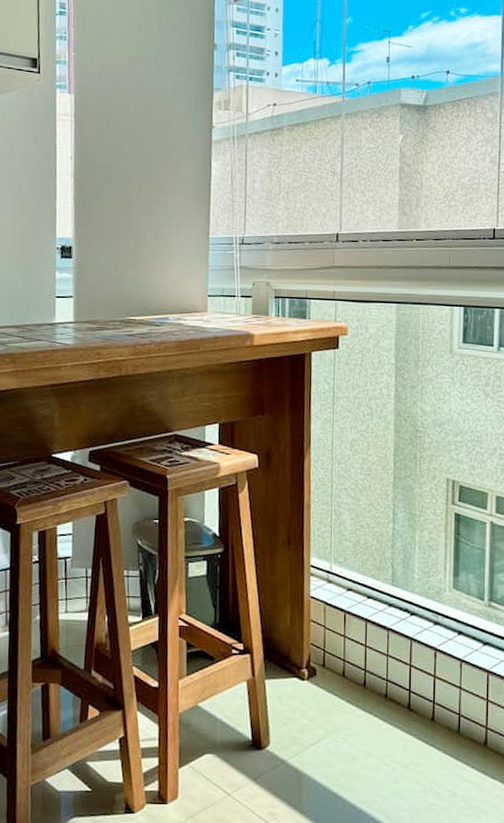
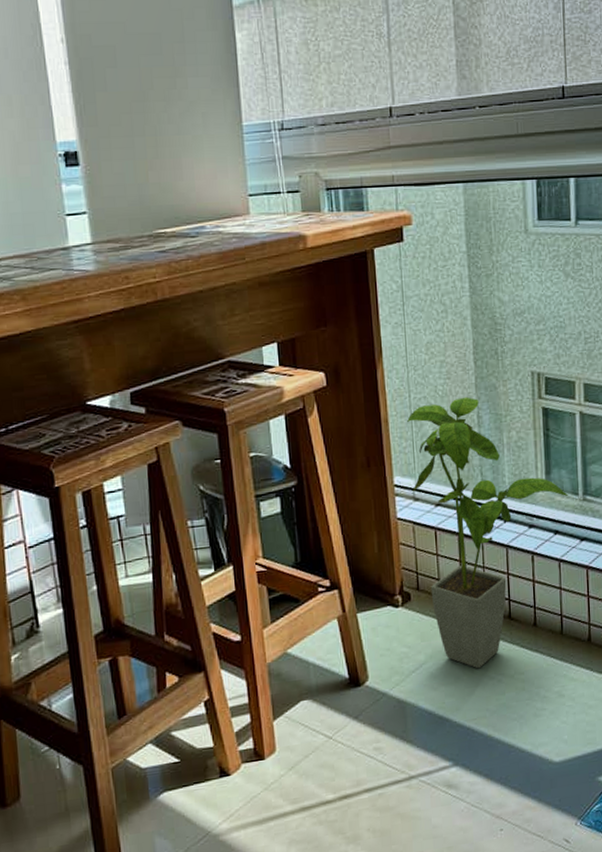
house plant: none [327,493,475,753] -> present [406,397,569,669]

